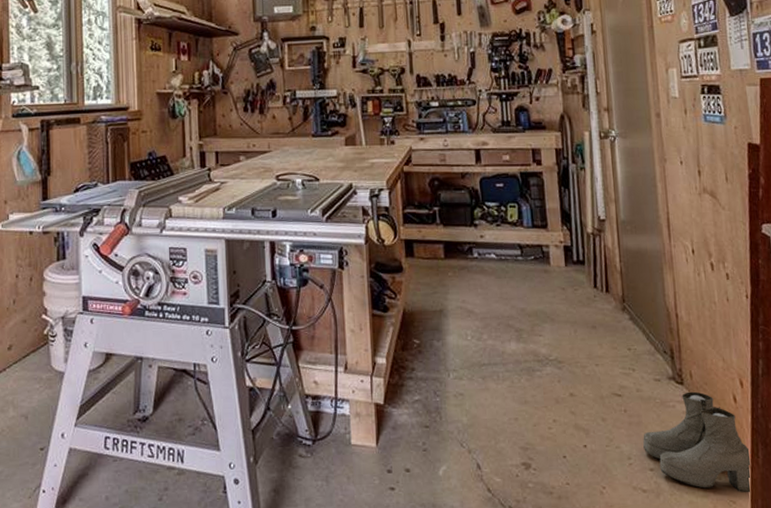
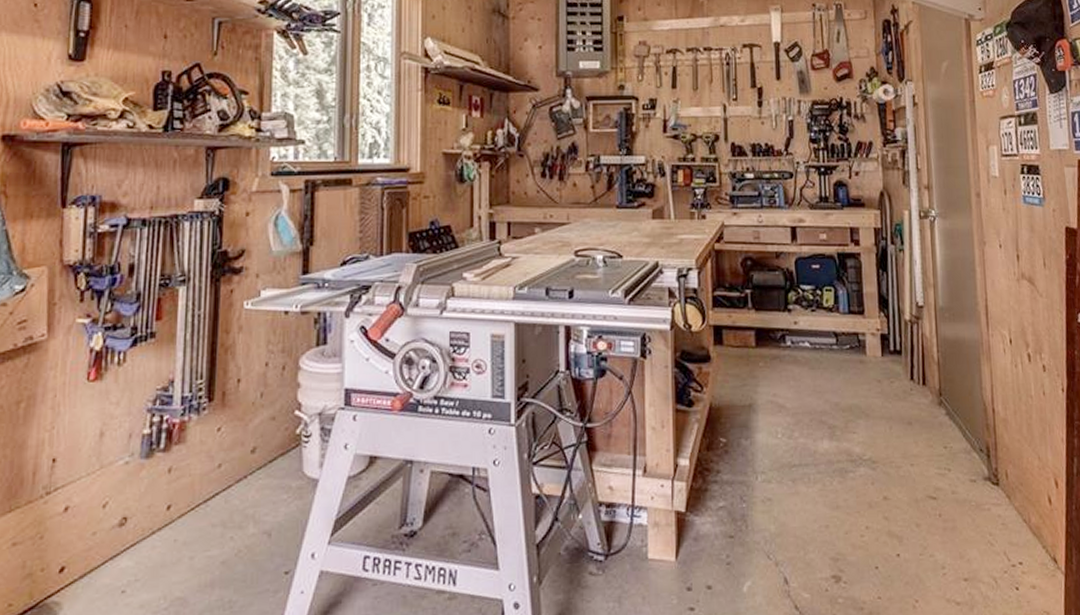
boots: present [643,391,751,492] -> none [957,493,1065,602]

